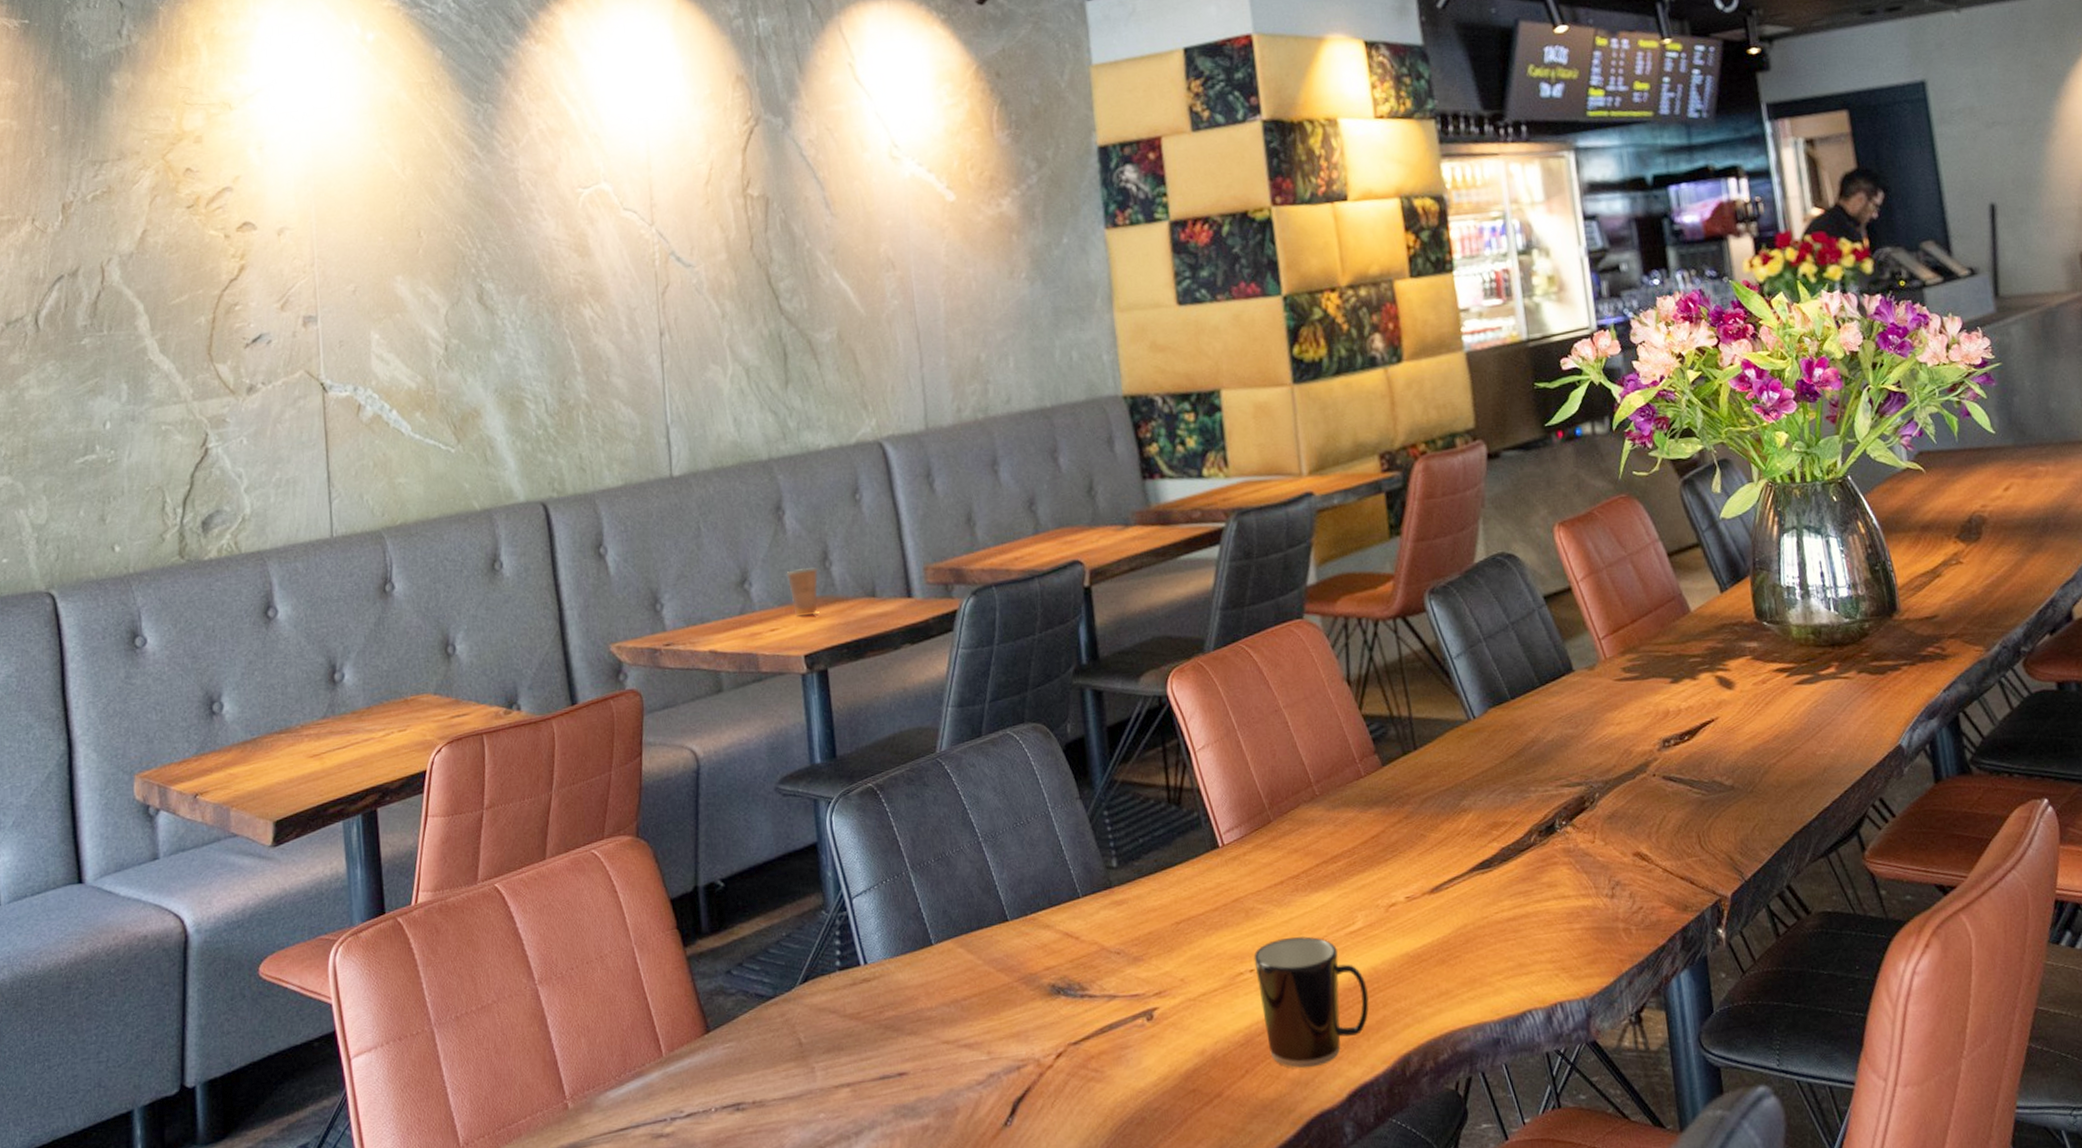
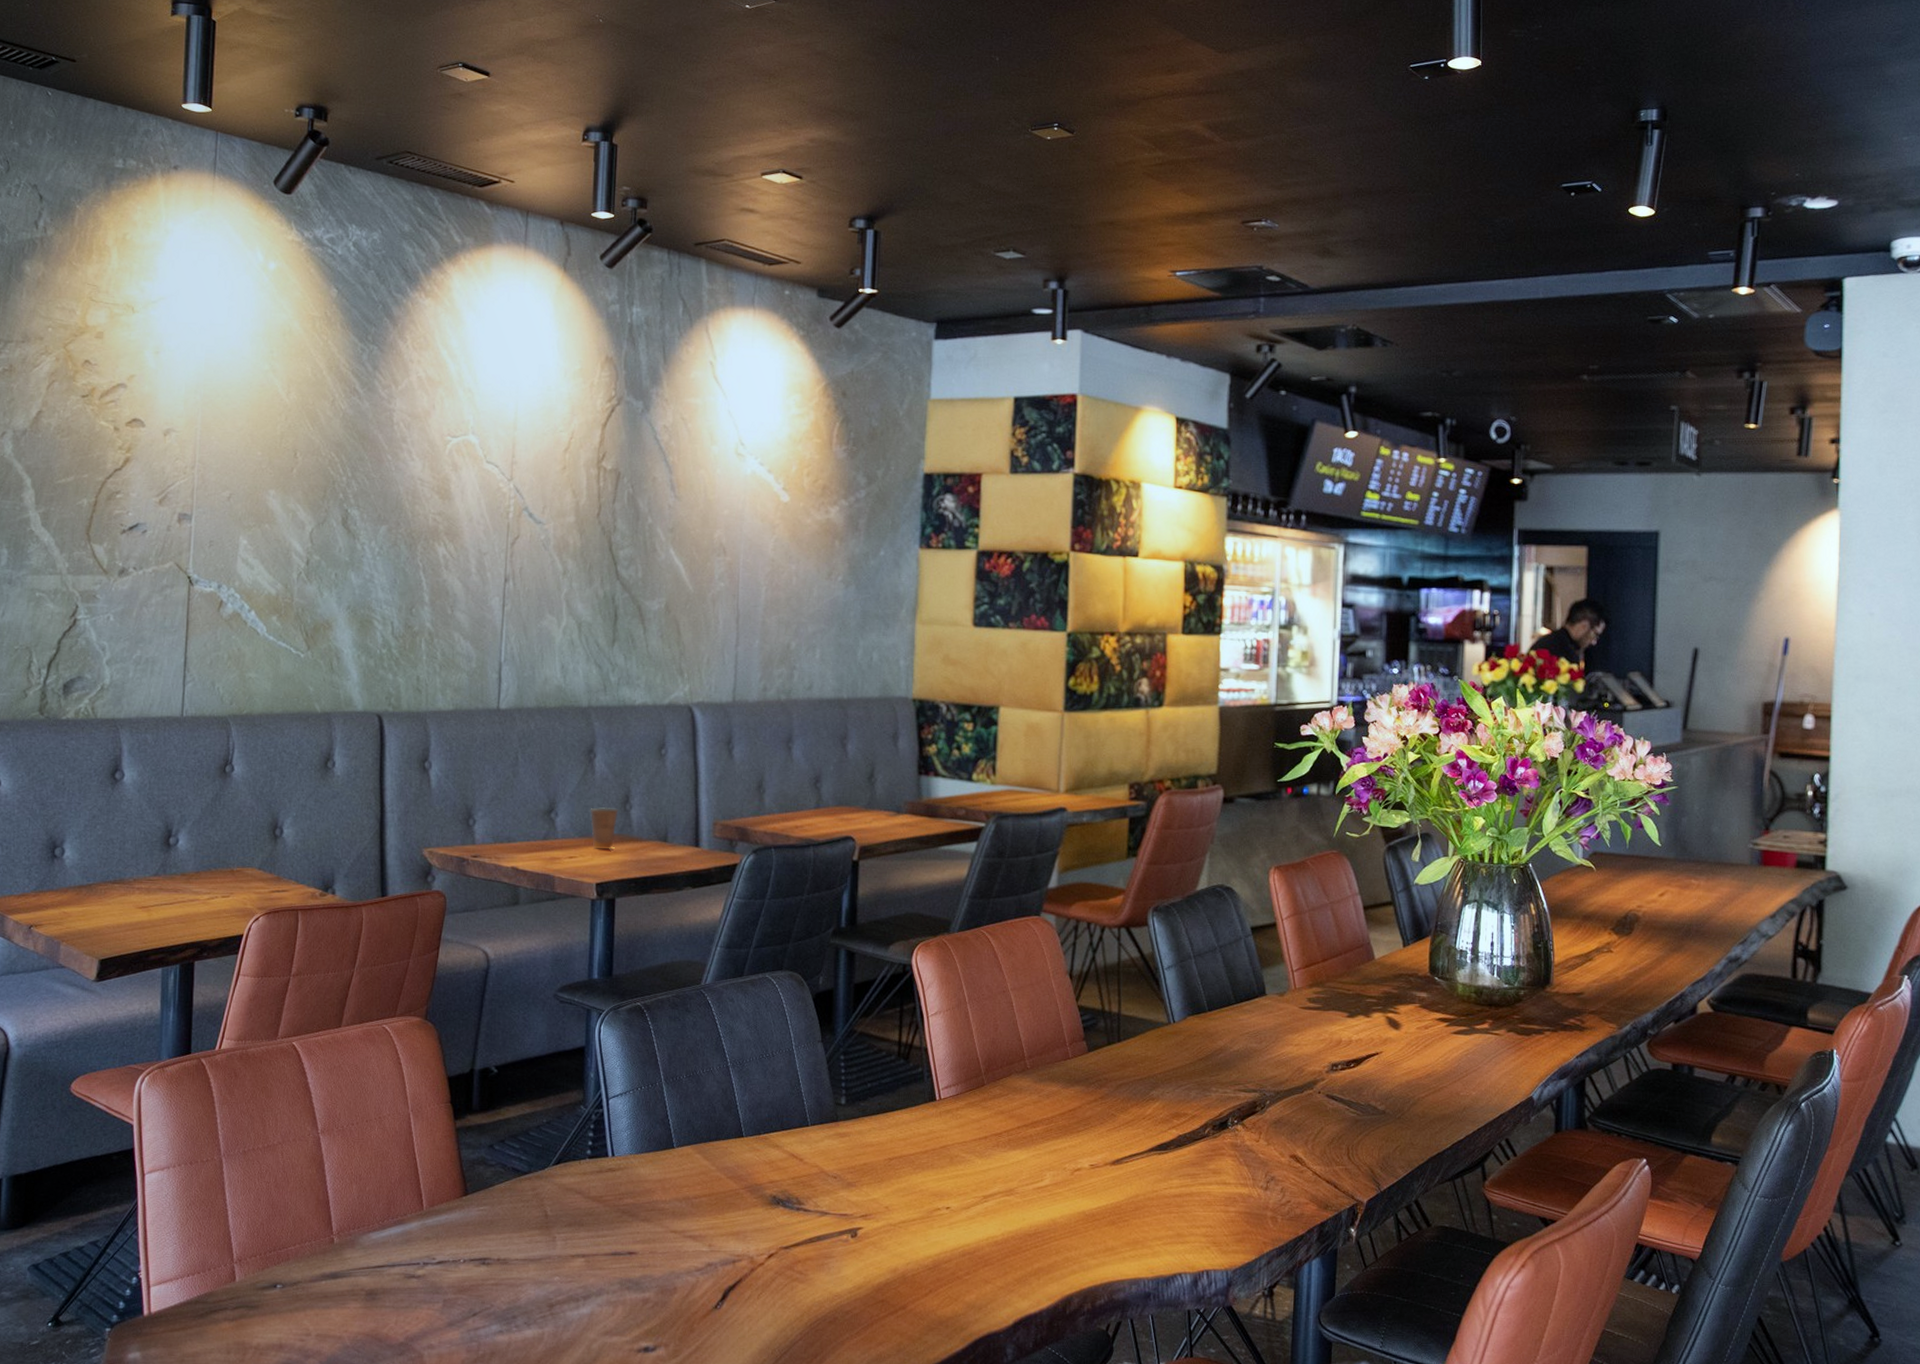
mug: present [1253,936,1369,1069] -> none [951,1184,1045,1296]

